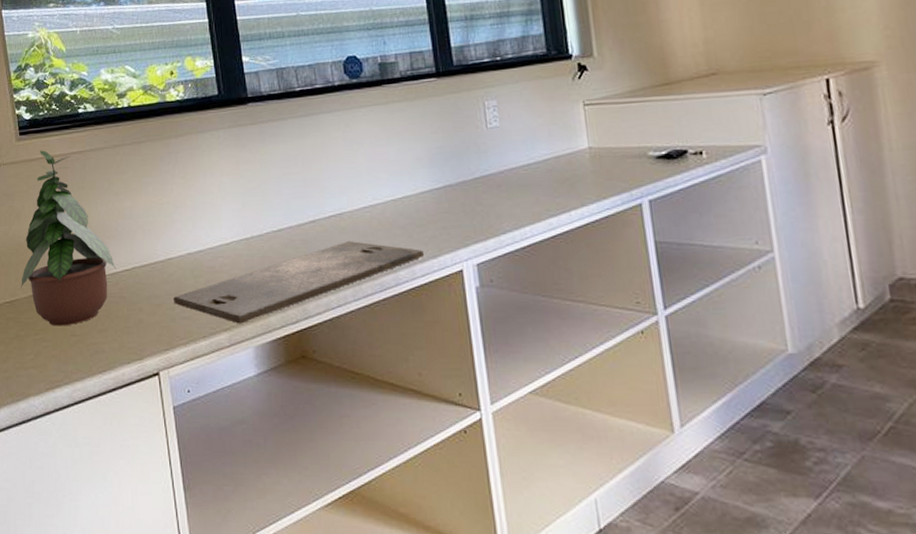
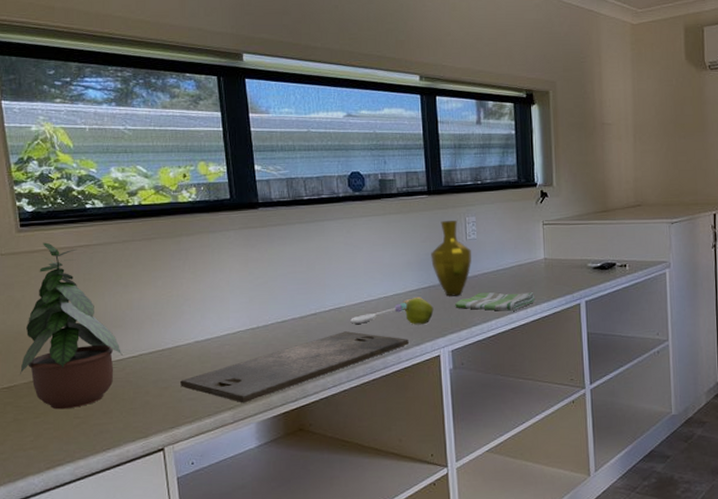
spoon: none [354,198,438,232] -> present [350,296,423,324]
apple: none [414,200,452,233] -> present [403,298,434,325]
vase: none [444,106,495,198] -> present [431,221,471,296]
dish towel: none [478,190,582,215] -> present [455,292,536,311]

